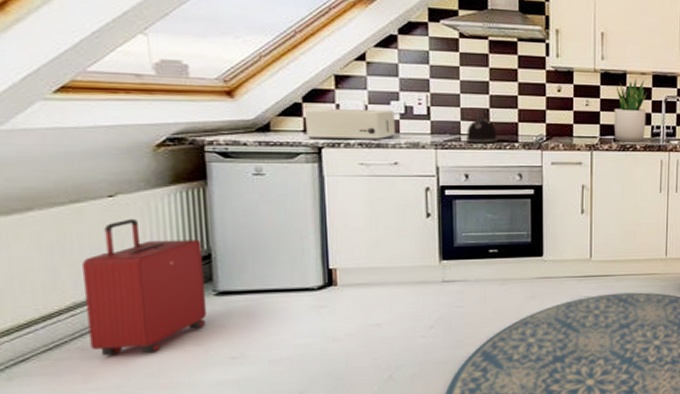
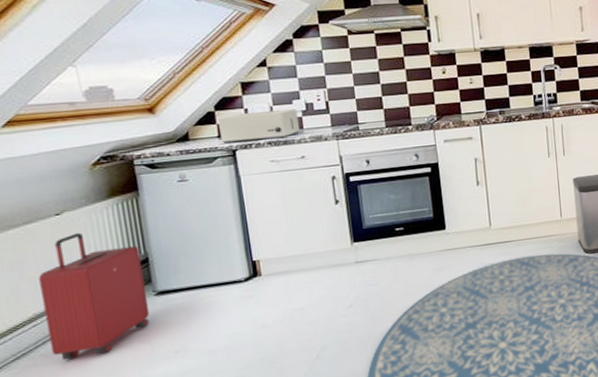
kettle: present [467,108,497,145] -> none [363,97,393,132]
planter: present [613,79,647,142] -> none [496,52,528,114]

